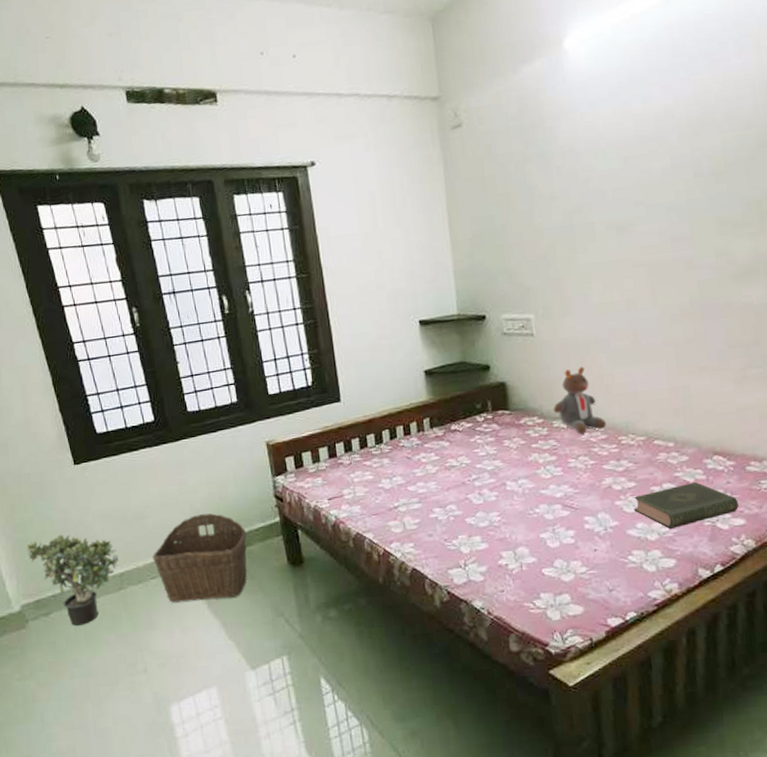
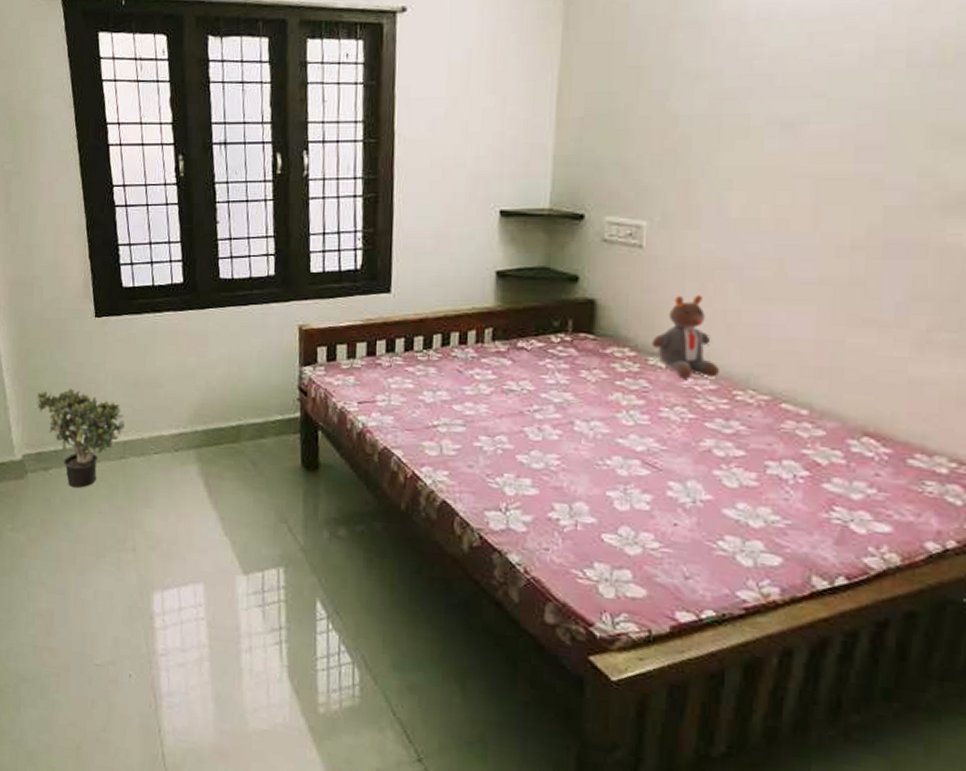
wicker basket: present [152,513,247,603] -> none [158,393,261,492]
book: present [634,481,739,529] -> none [737,465,886,519]

